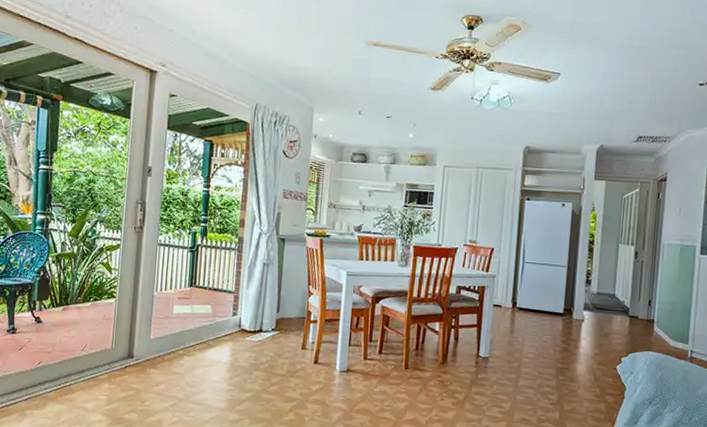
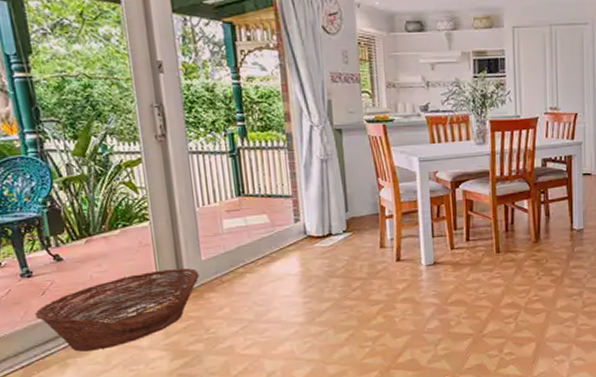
basket: none [10,342,146,406] -> present [35,268,199,352]

